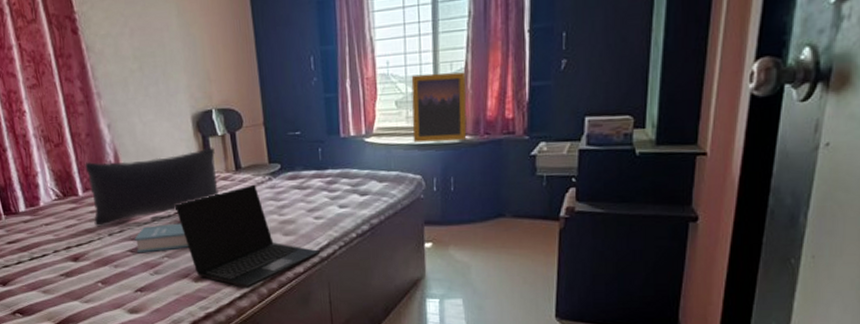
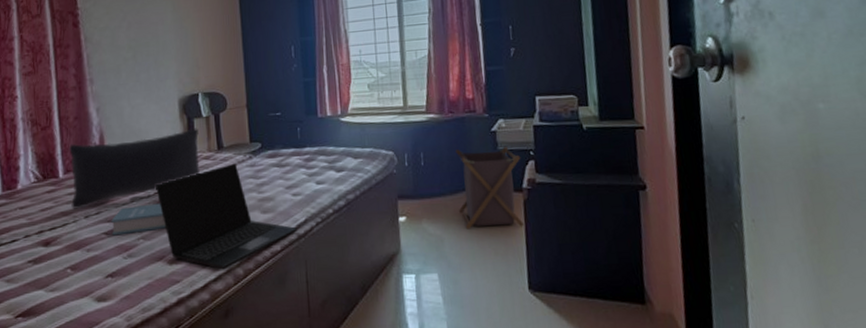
picture frame: present [411,72,467,143] -> none [381,59,434,121]
laundry basket: none [487,171,561,257] -> present [456,146,524,230]

